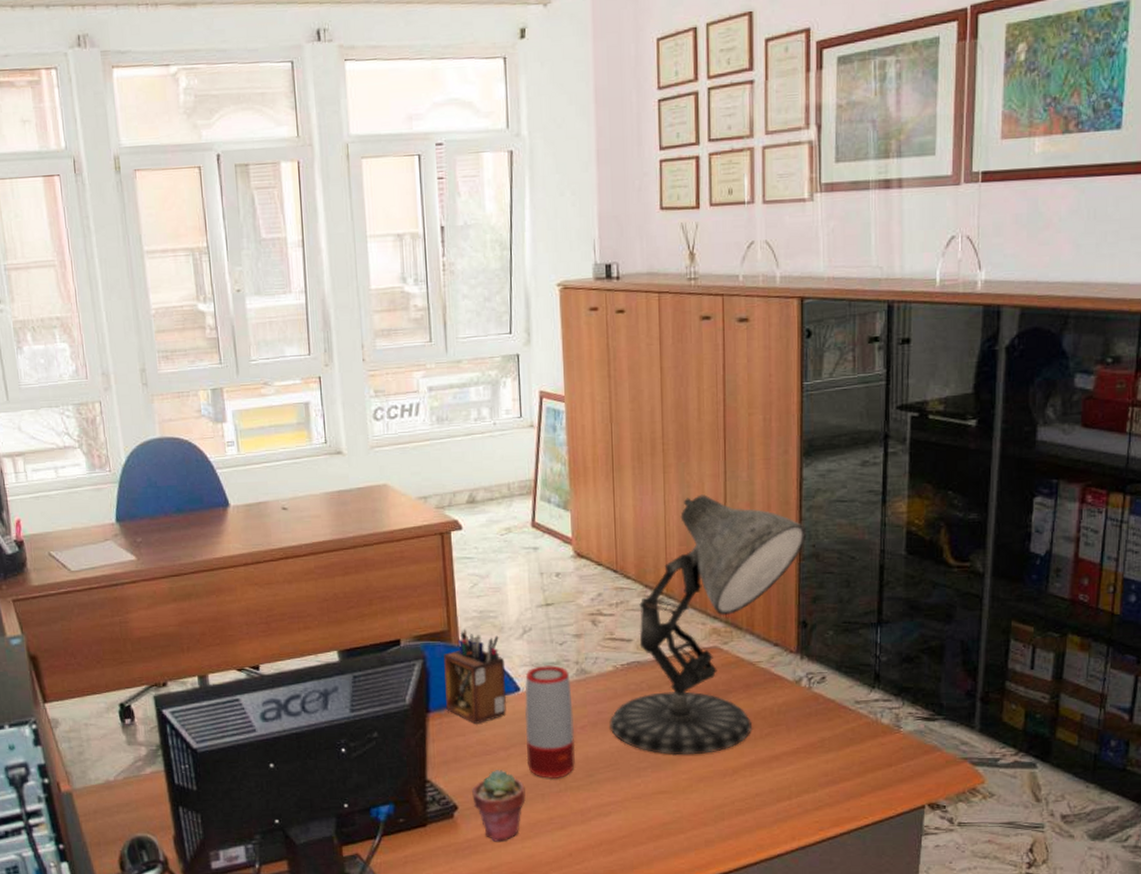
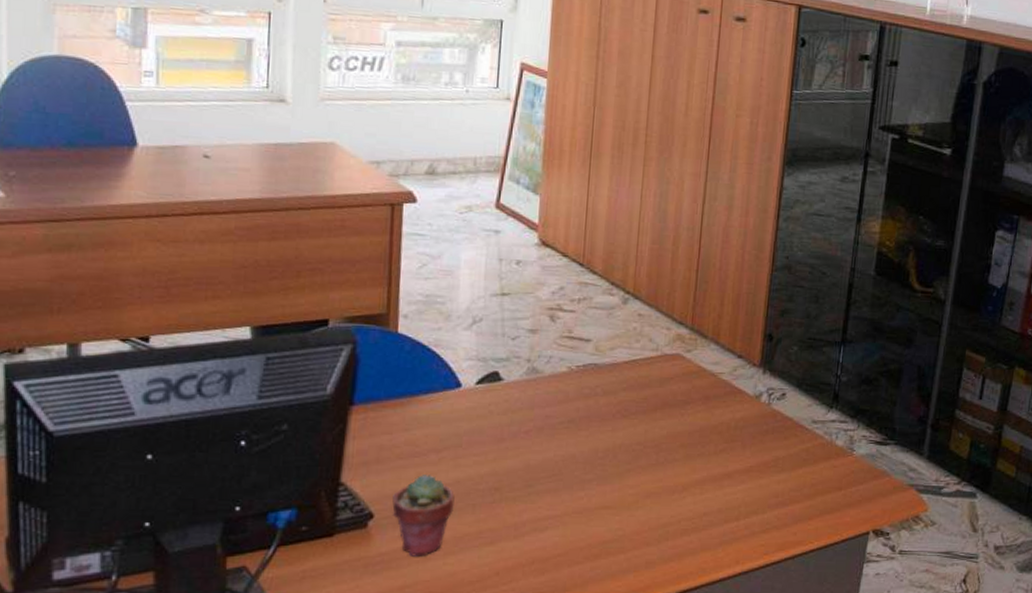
desk organizer: present [444,629,506,724] -> none [374,313,447,421]
speaker: present [524,665,576,780] -> none [460,361,520,489]
desk lamp: present [609,494,807,756] -> none [556,192,782,469]

